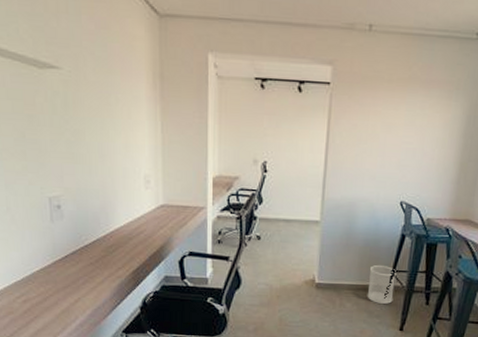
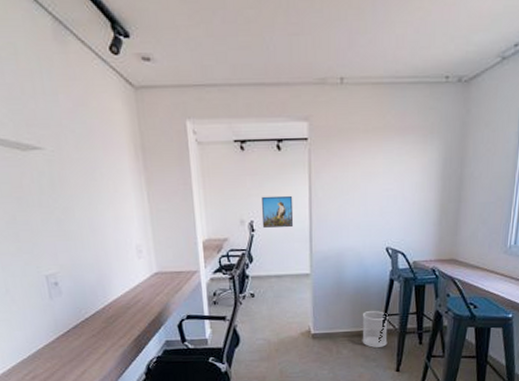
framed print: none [275,137,310,172] -> present [261,195,294,228]

